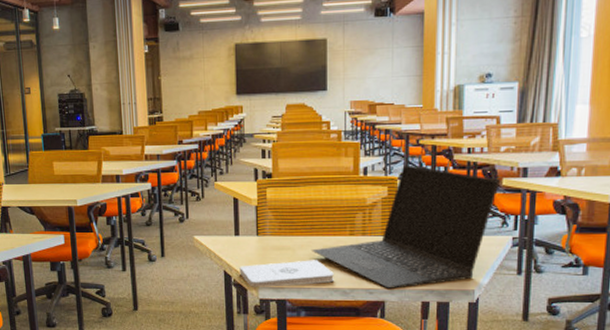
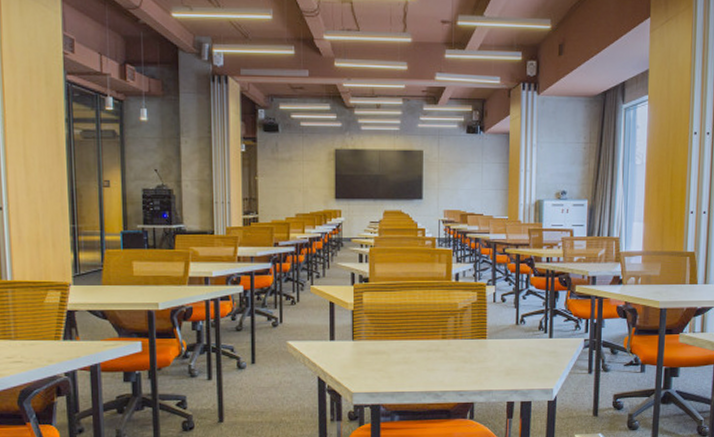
notepad: present [239,260,334,287] -> none [334,363,427,393]
laptop: present [312,164,500,289] -> none [406,271,573,390]

